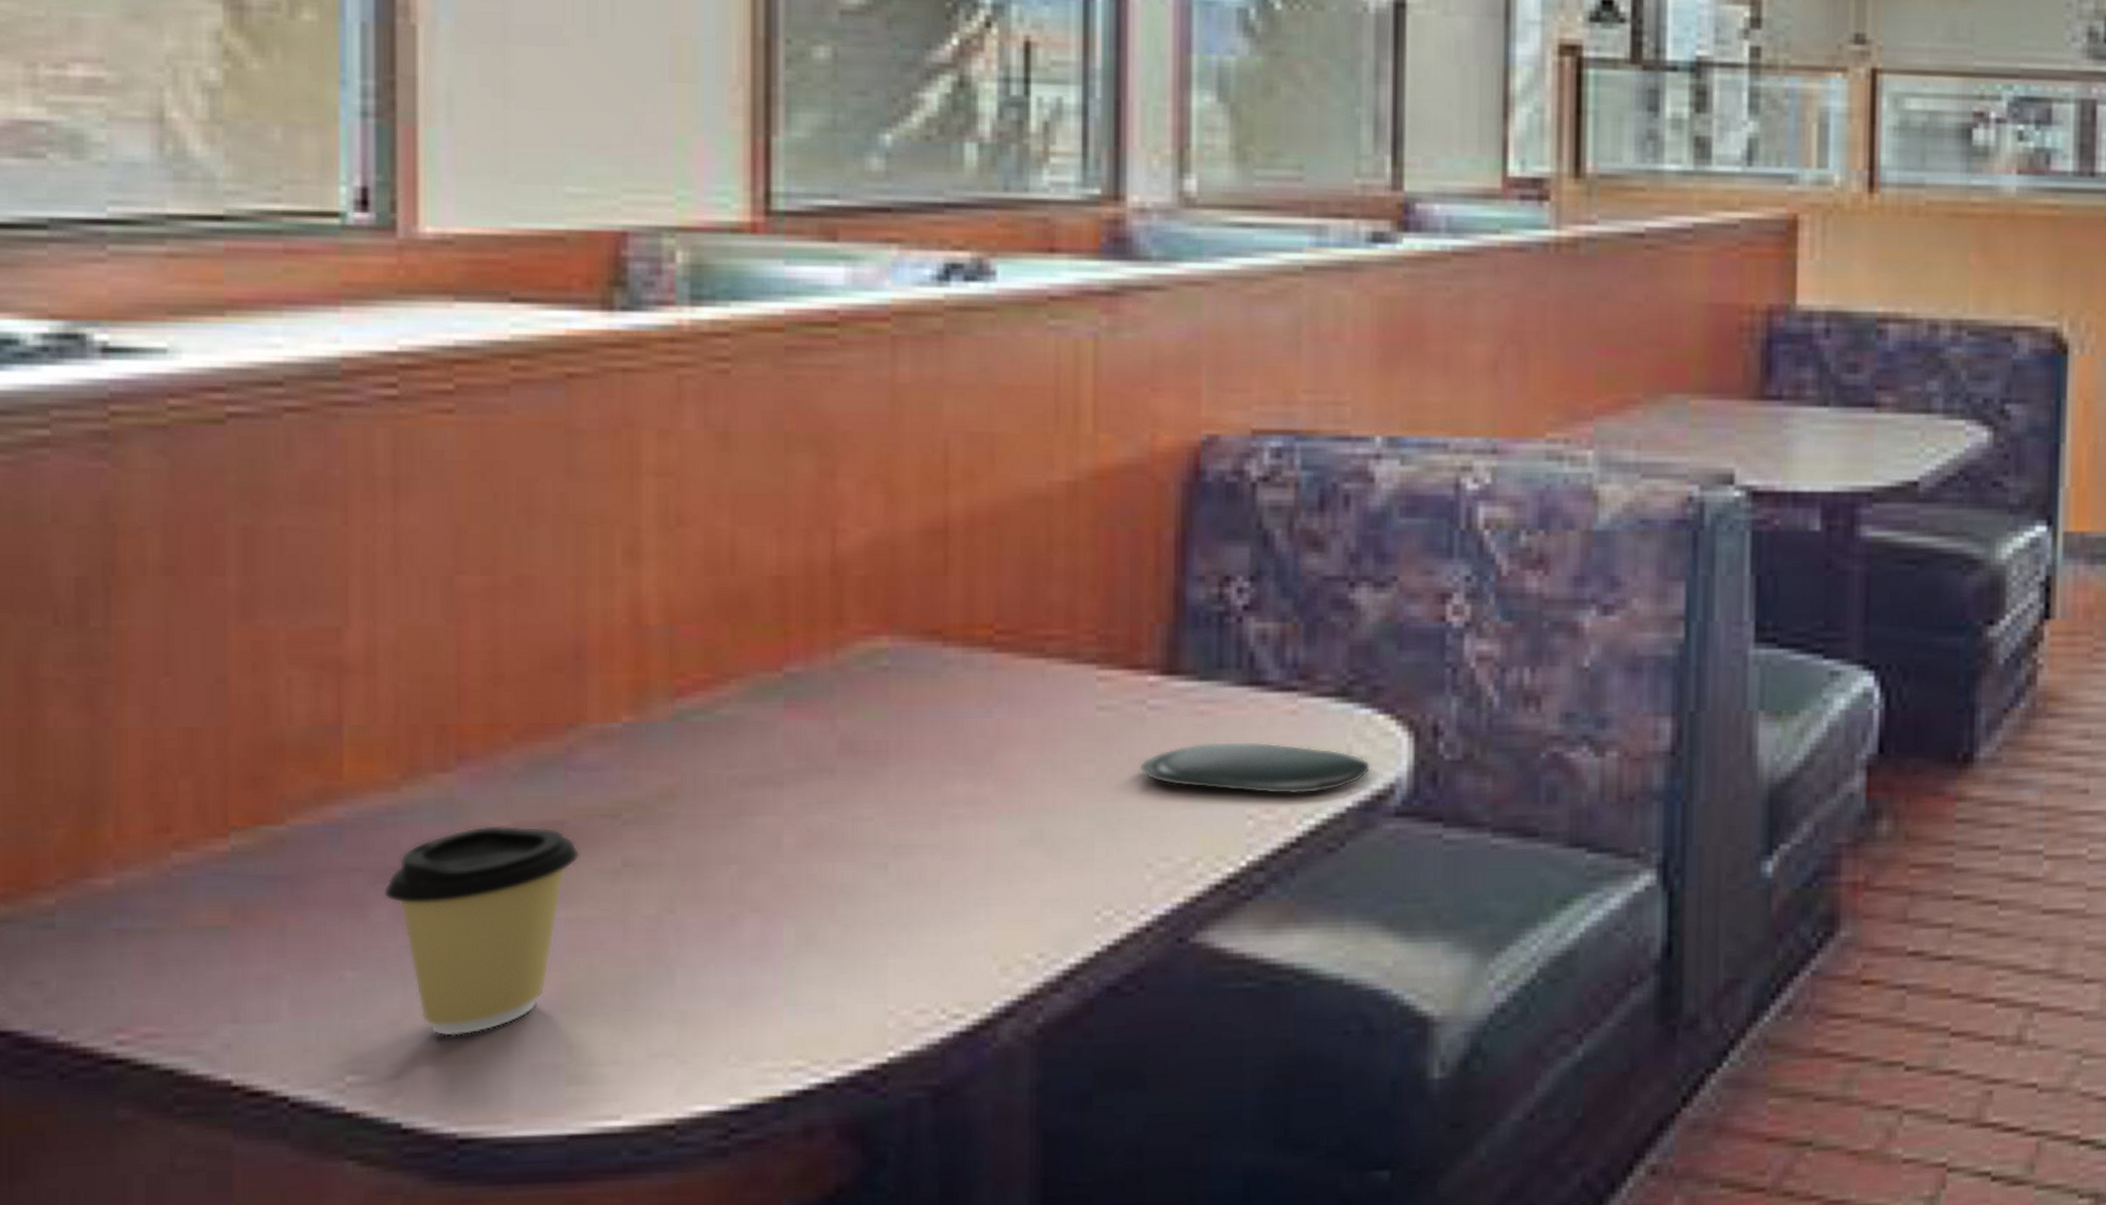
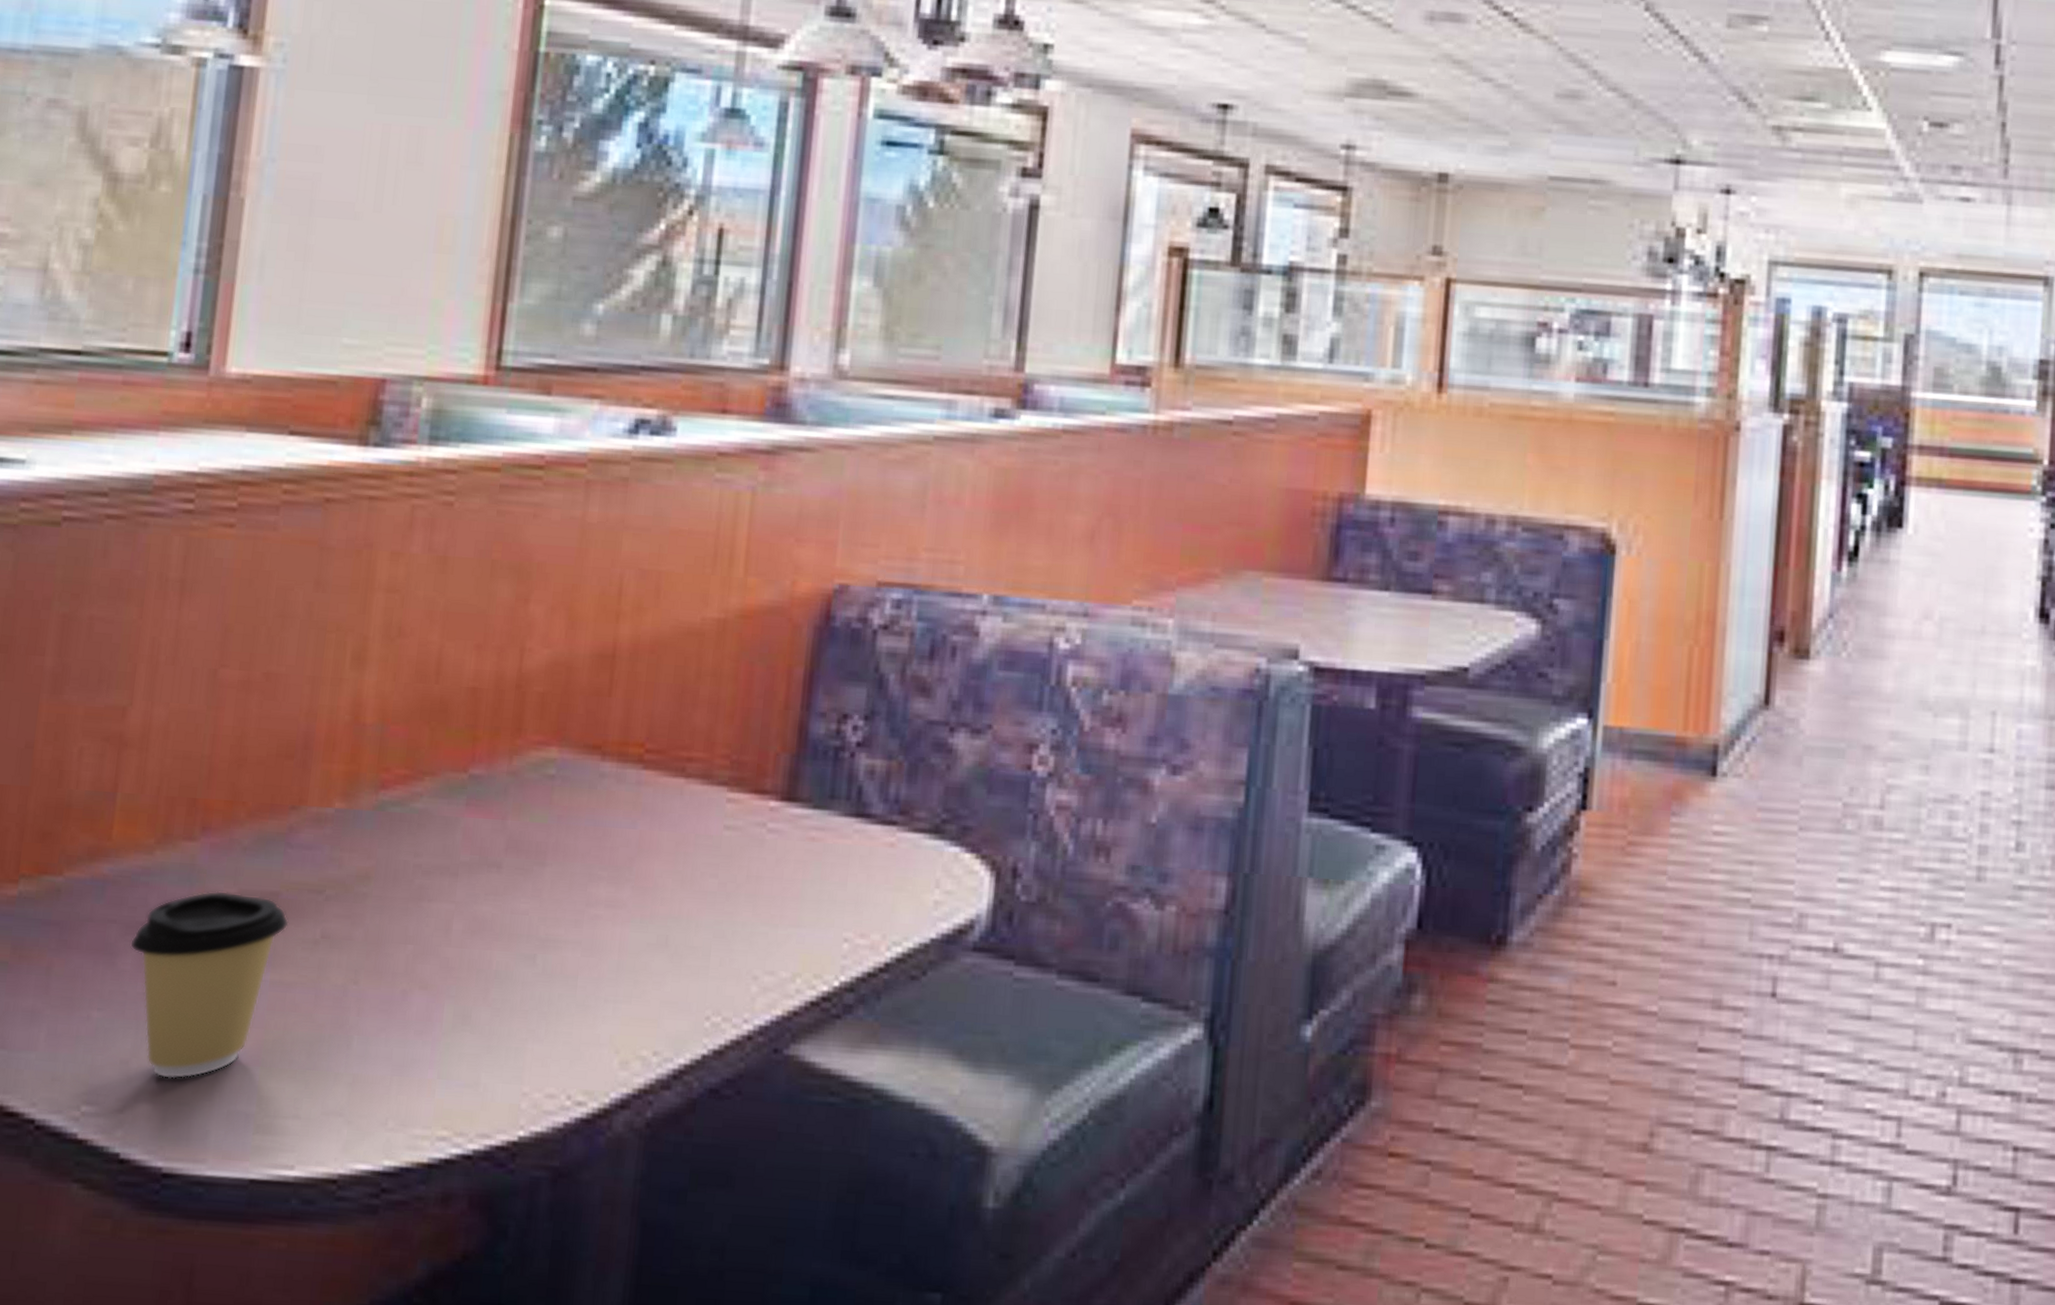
oval tray: present [1139,741,1370,795] -> none [754,866,955,923]

